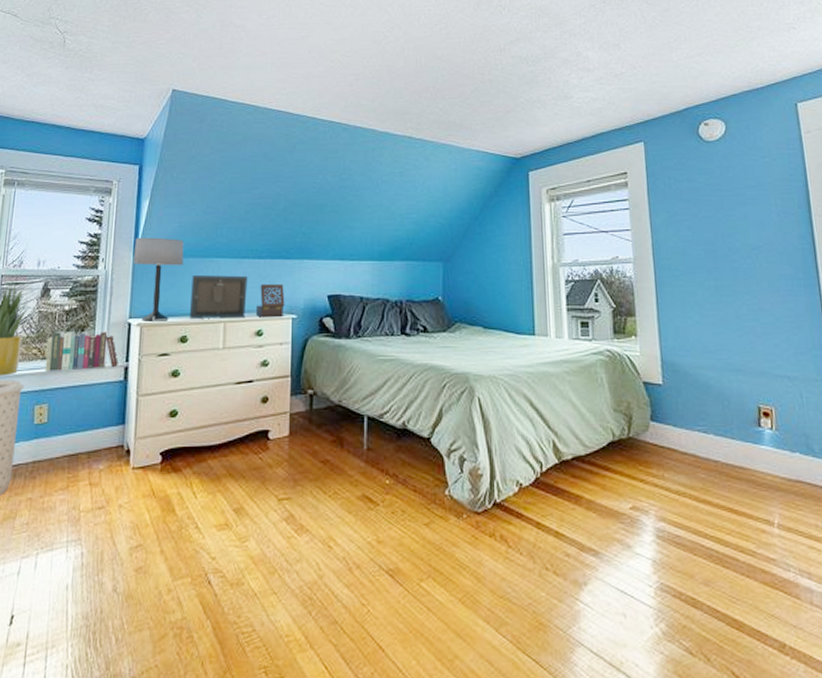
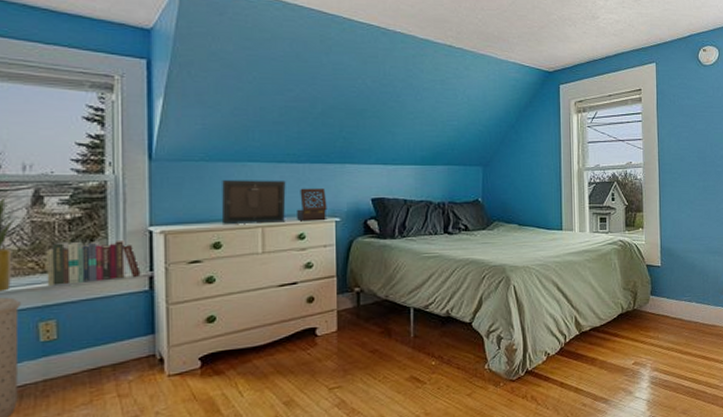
table lamp: present [134,237,184,321] -> none [149,139,210,229]

